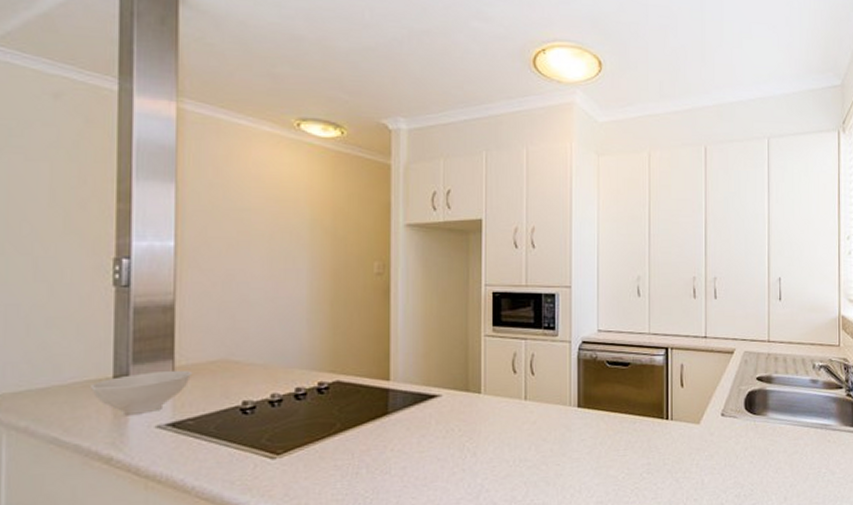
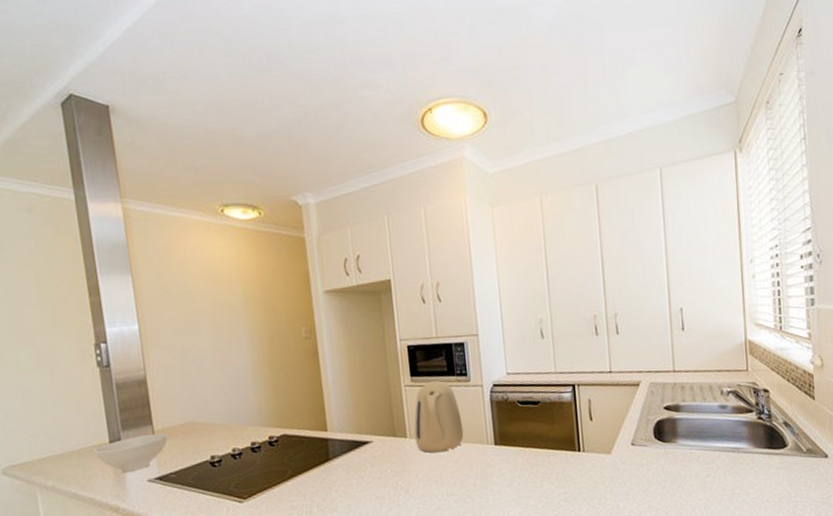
kettle: none [489,333,545,412] -> present [414,381,464,453]

